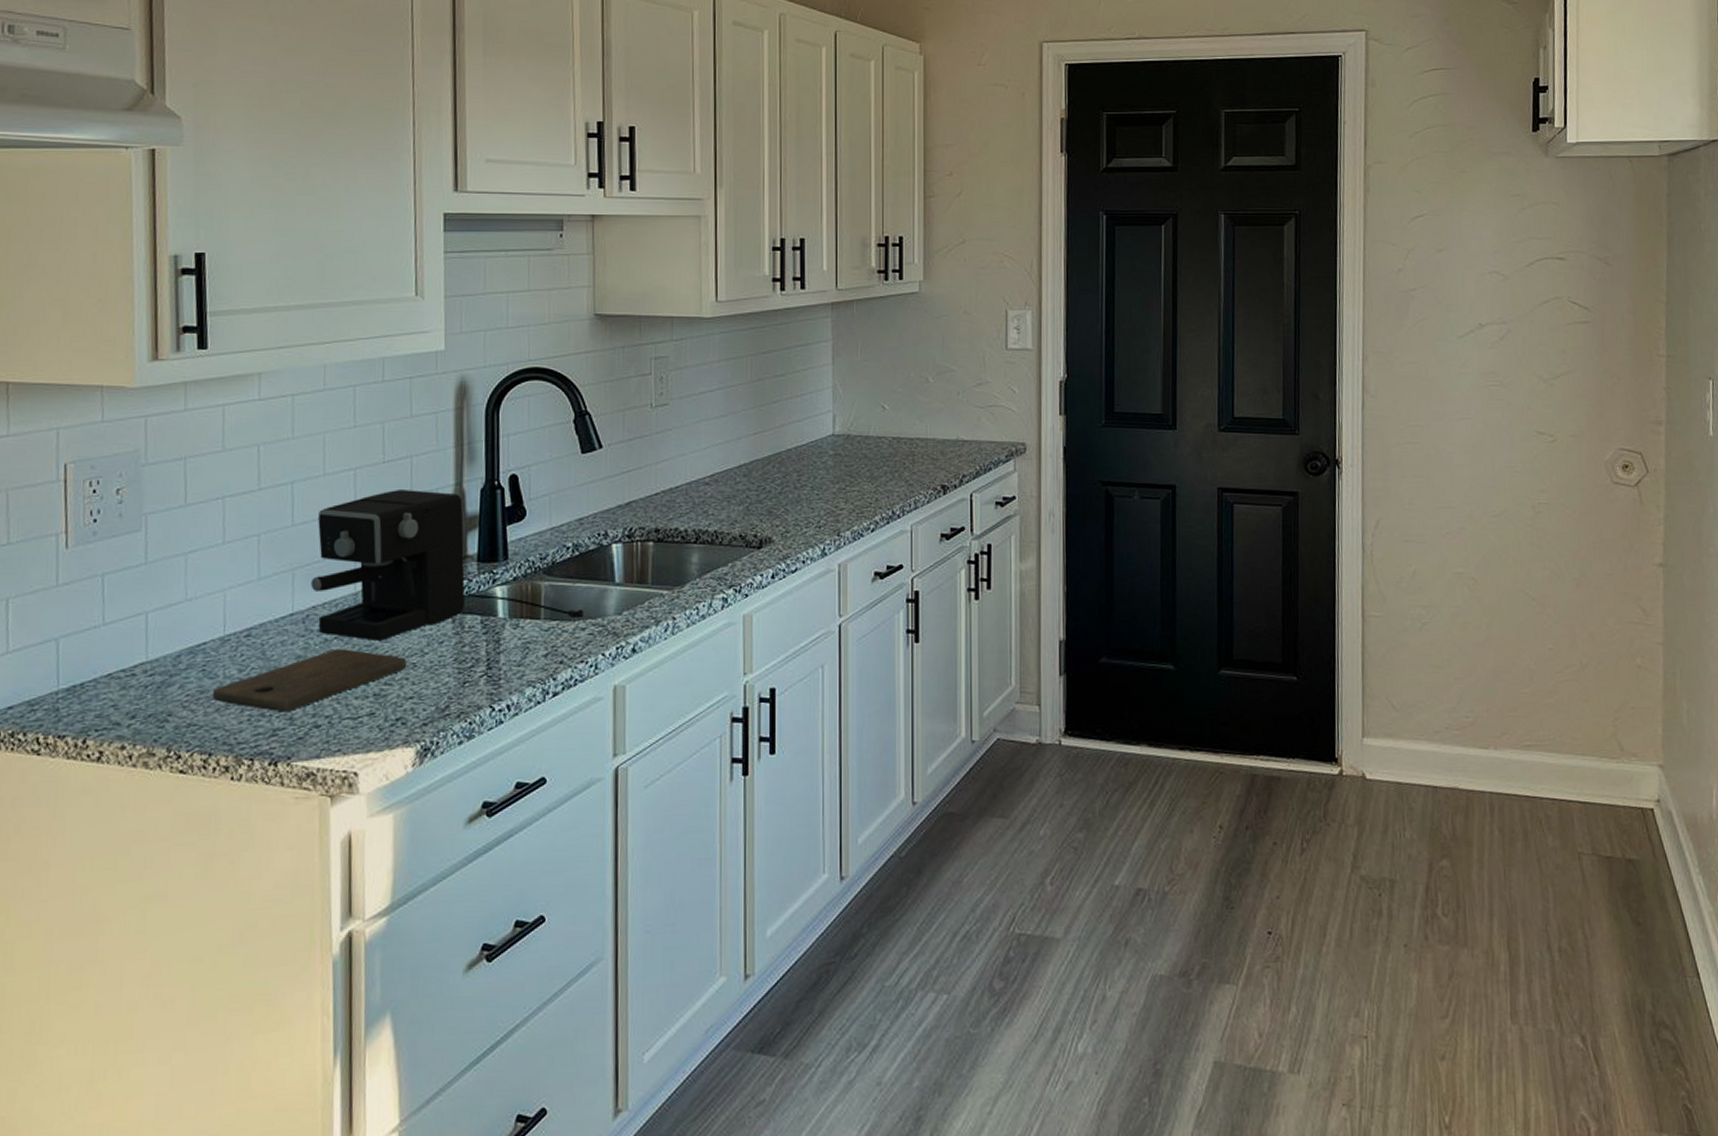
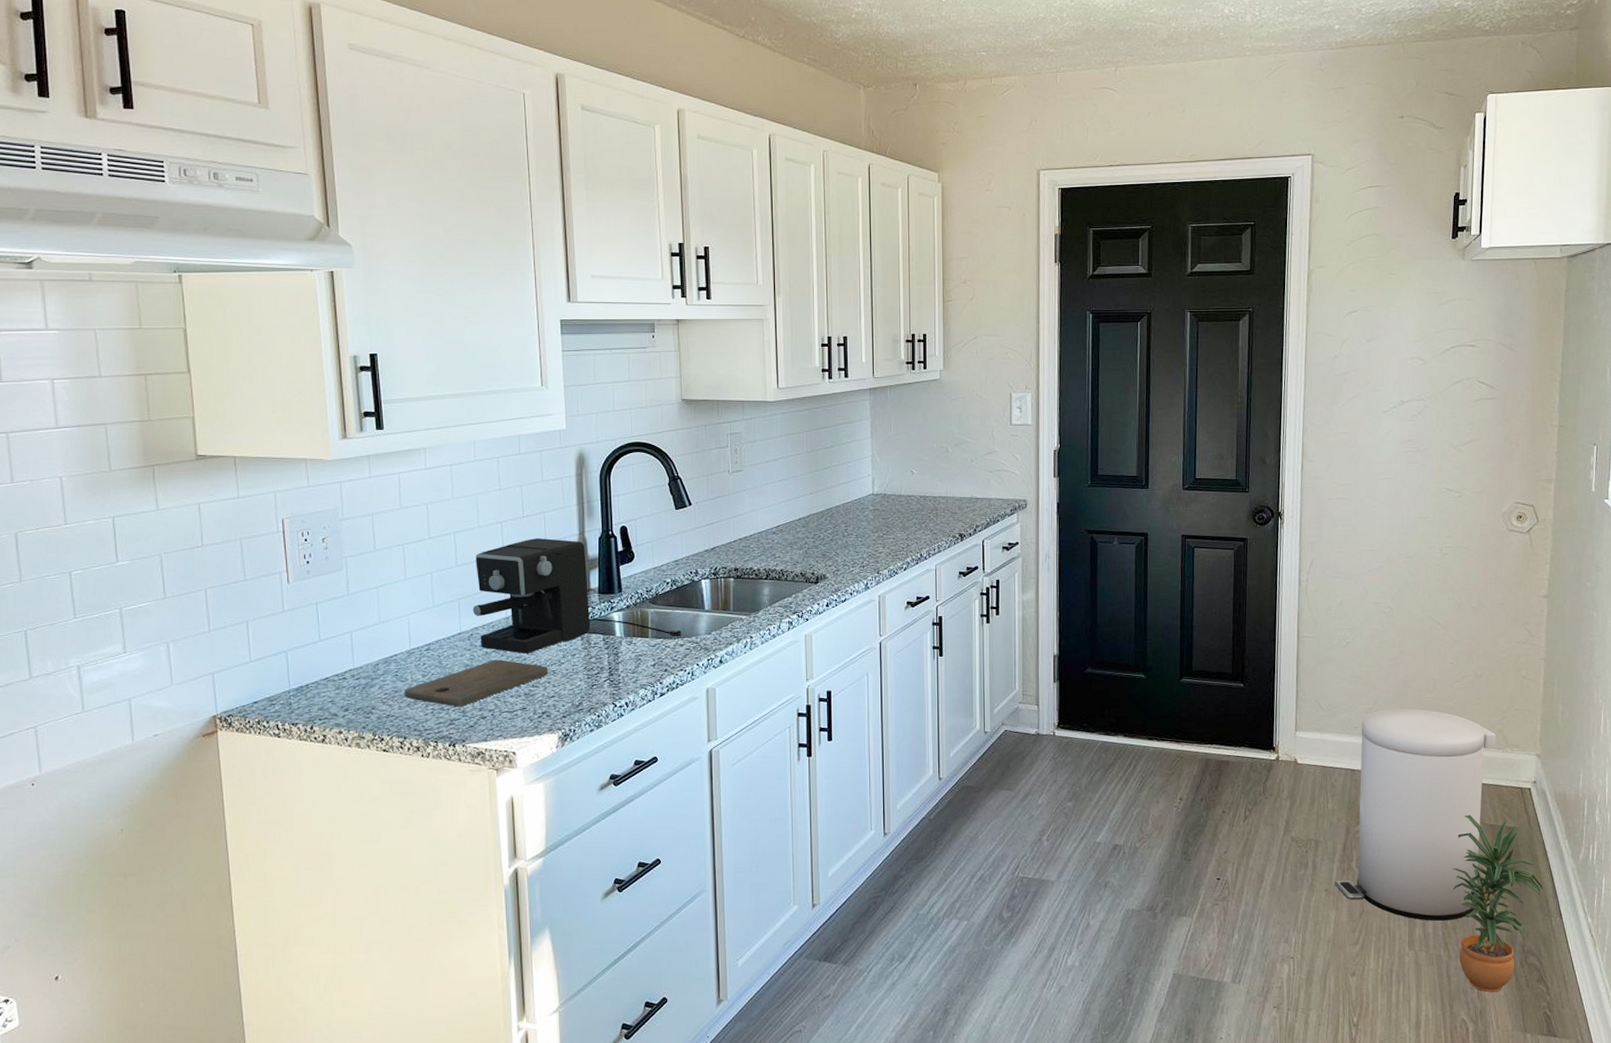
pedal bin: none [1416,707,1609,985] -> present [1335,708,1496,921]
potted plant: none [1561,843,1675,1079] -> present [1451,814,1543,992]

